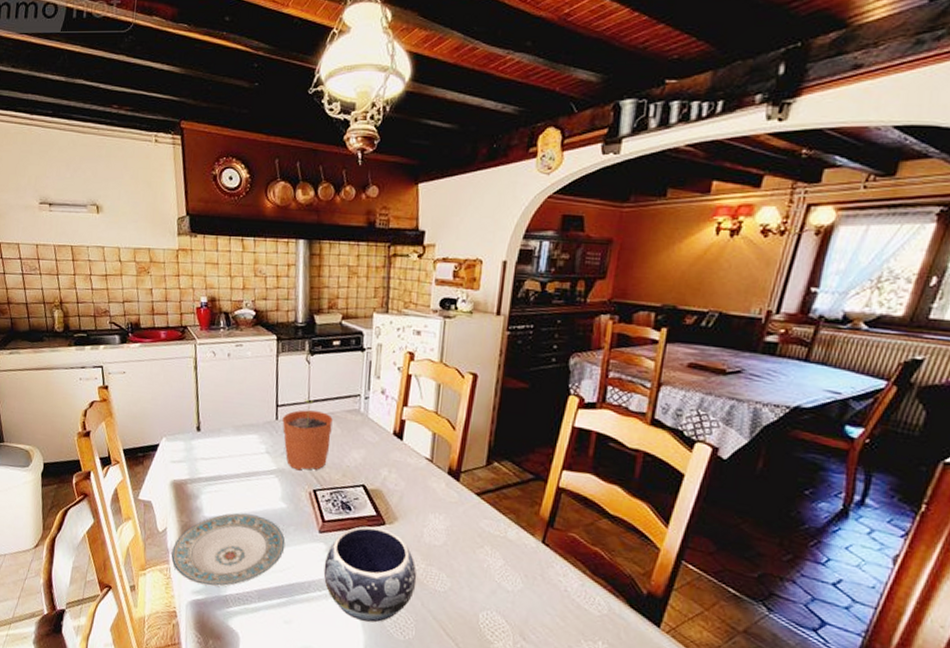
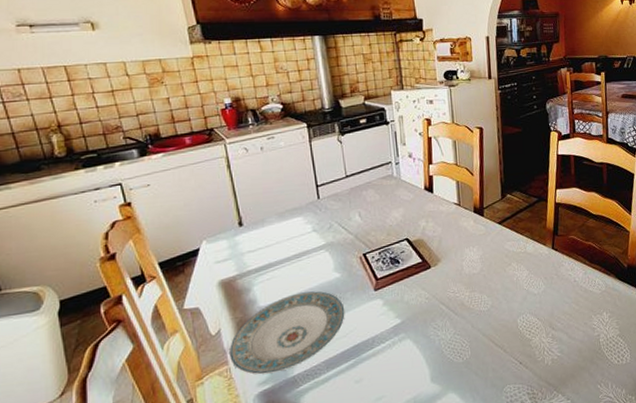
plant pot: present [282,399,333,471] -> none [324,174,372,240]
decorative bowl: present [323,526,417,623] -> none [383,271,465,358]

